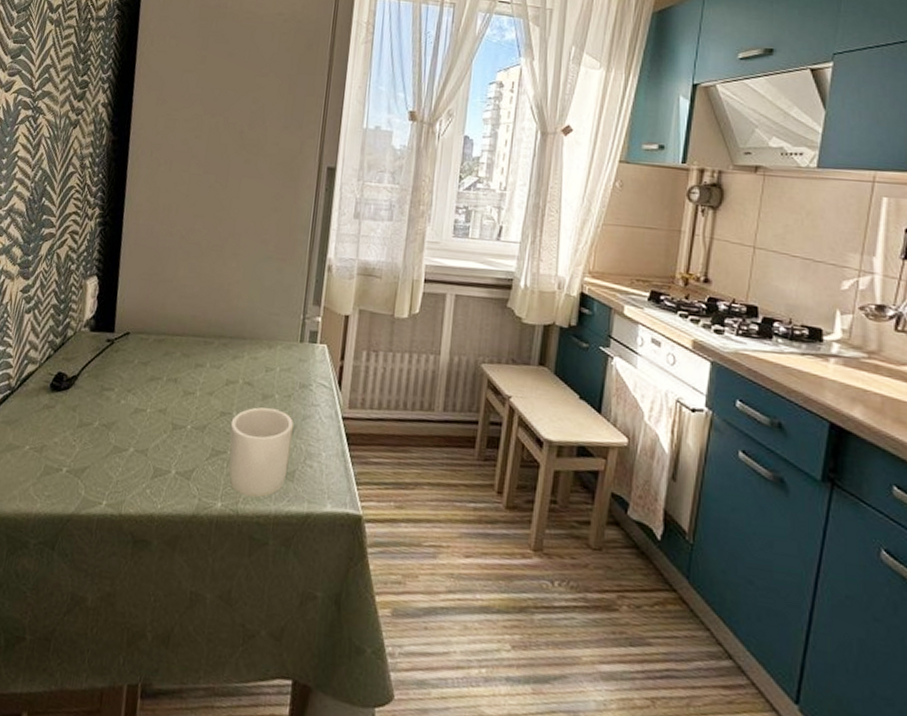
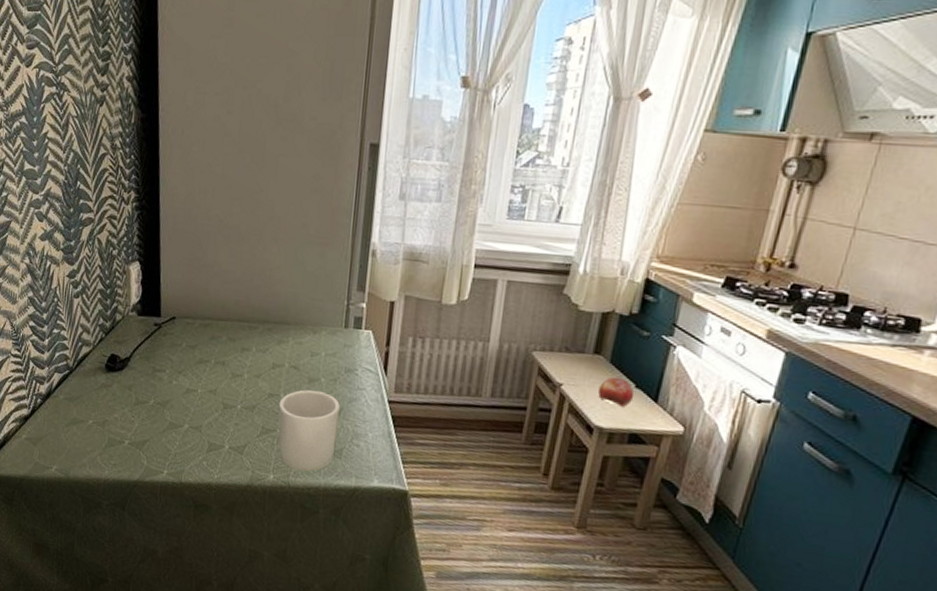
fruit: none [545,388,579,420] -> present [598,377,635,409]

